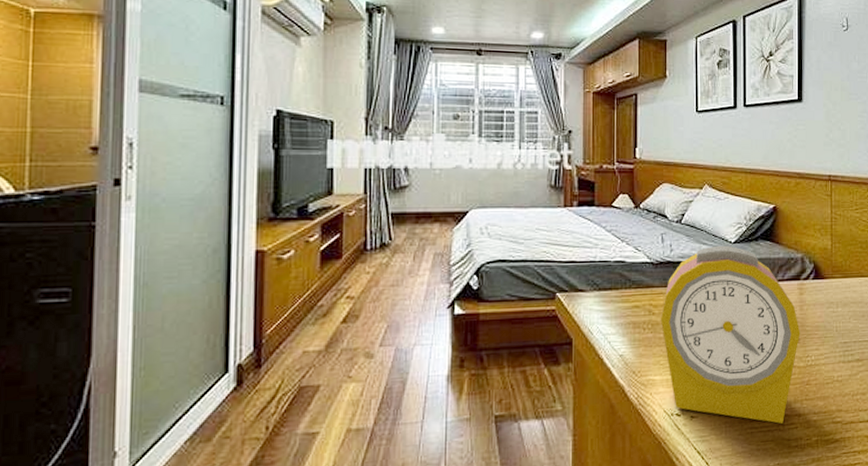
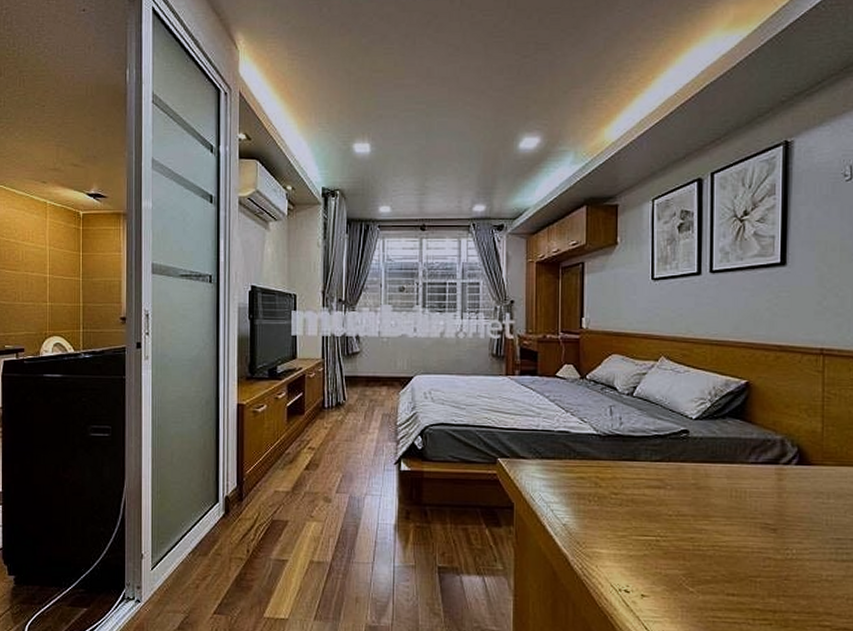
alarm clock: present [660,245,801,424] -> none [607,421,778,617]

